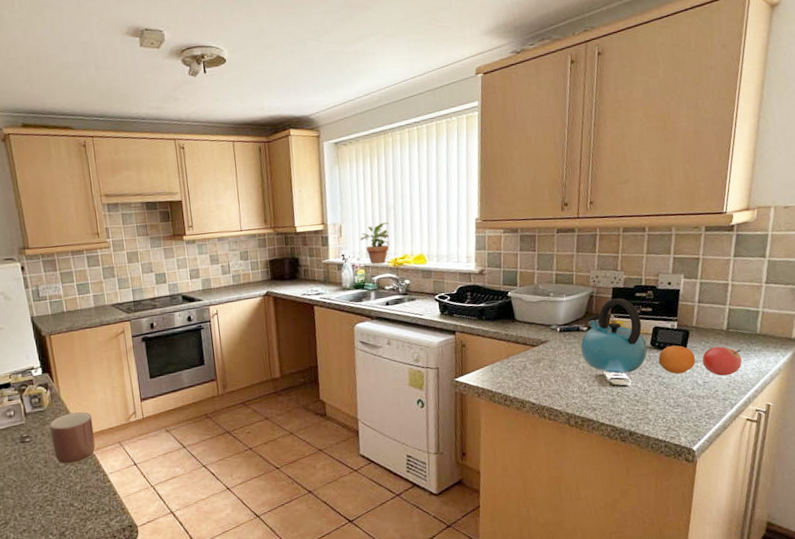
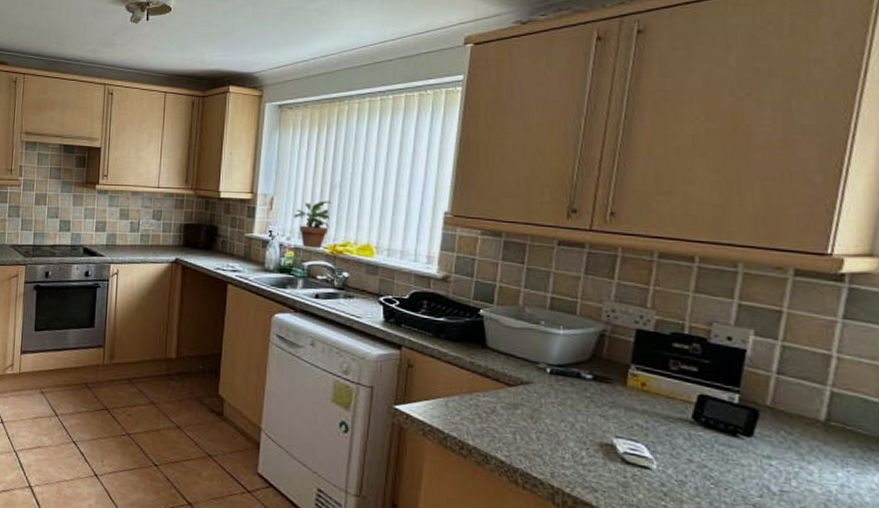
kettle: present [580,298,648,373] -> none [579,344,687,451]
fruit: present [658,345,696,374] -> none [704,425,768,471]
fruit: present [702,346,742,376] -> none [779,442,852,490]

